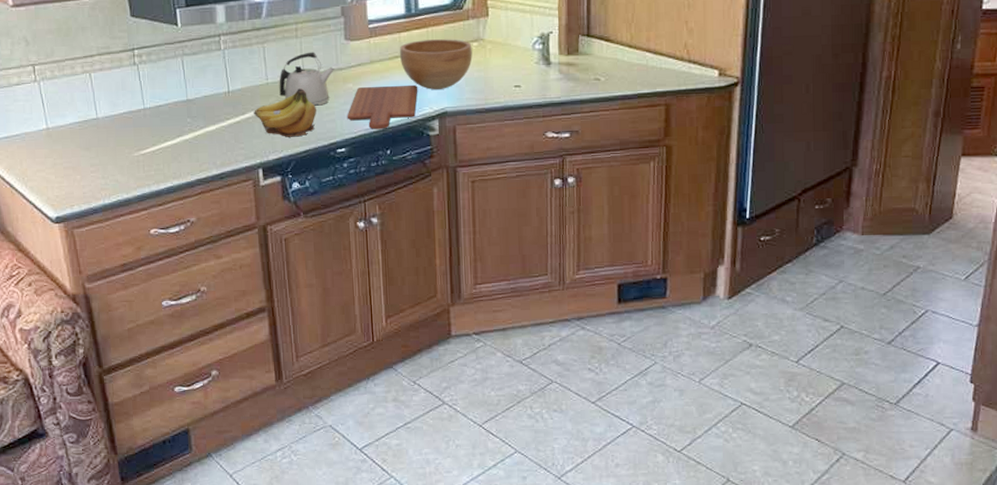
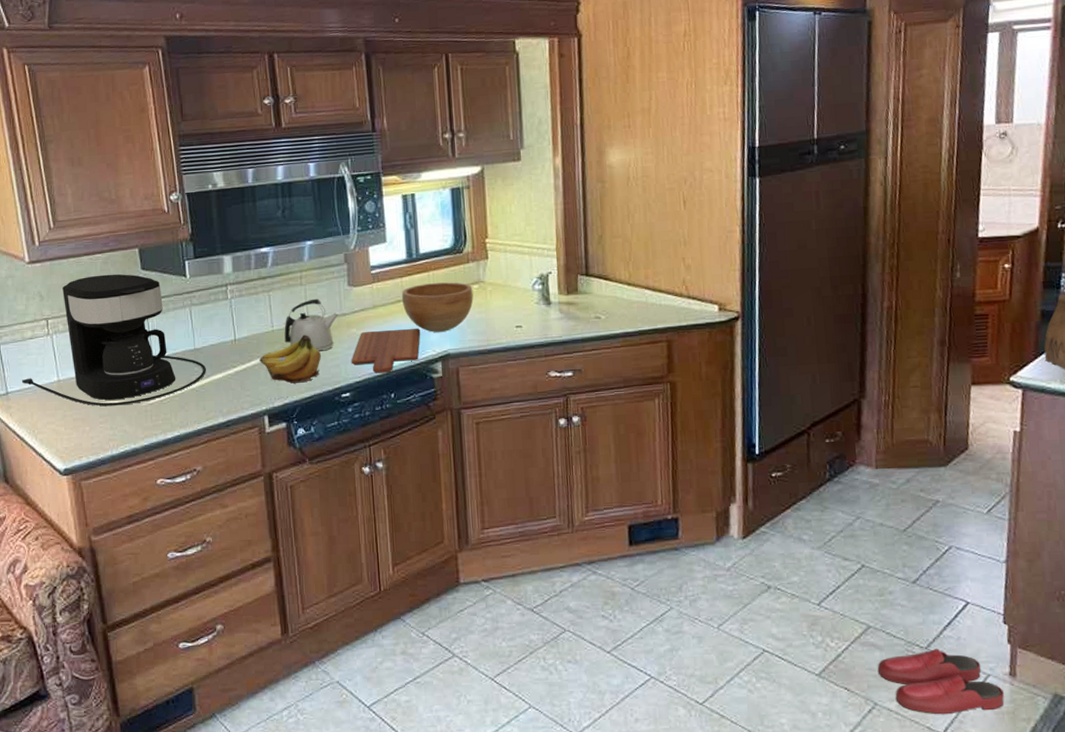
coffee maker: none [9,20,199,156] -> present [21,274,206,407]
slippers: none [848,405,965,465] -> present [877,649,1005,715]

